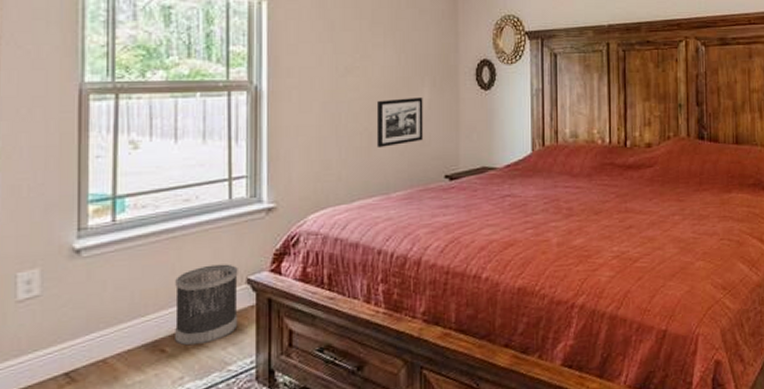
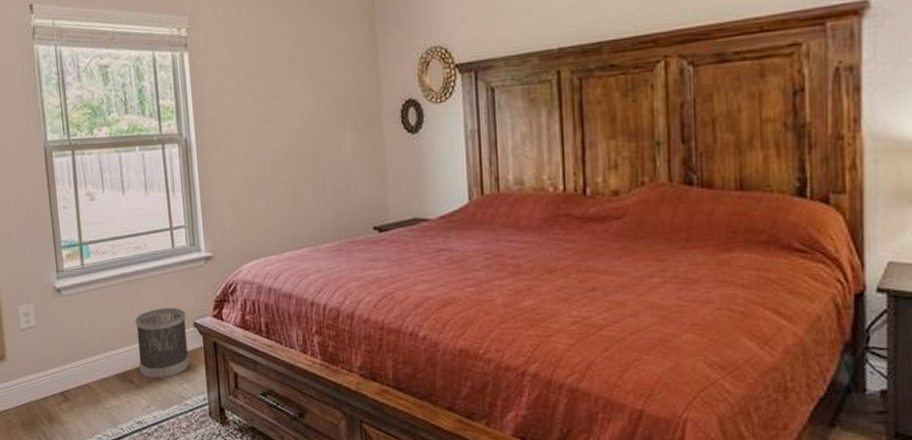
picture frame: present [376,97,424,148] -> none [298,144,349,199]

